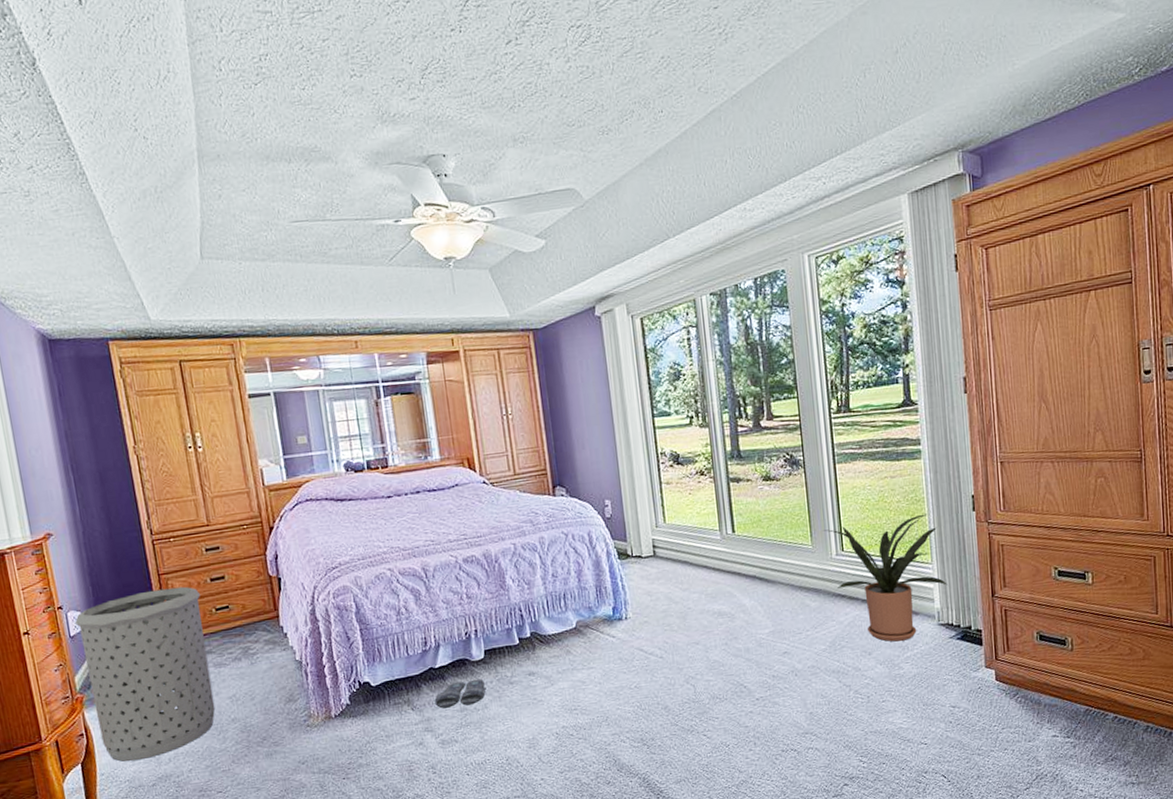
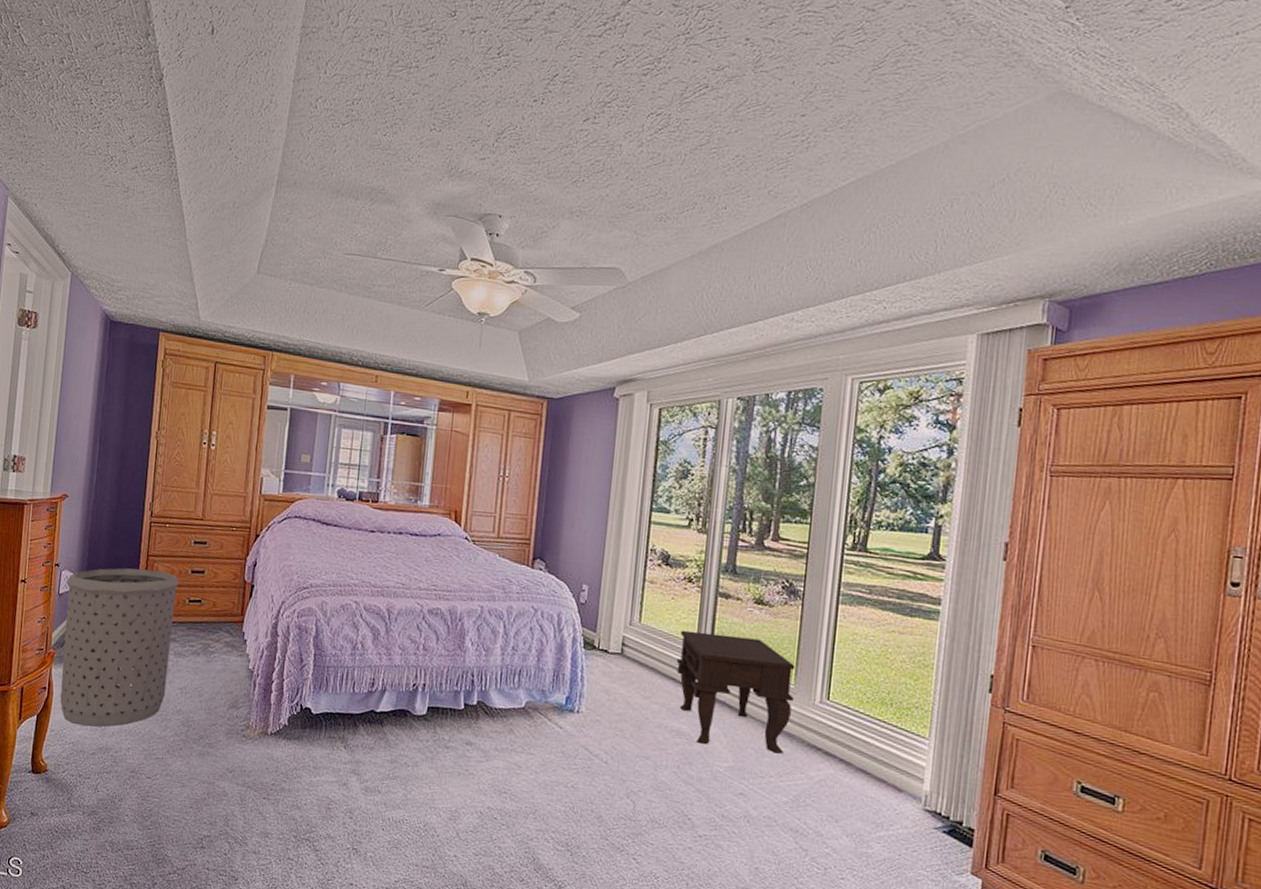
slippers: present [435,679,487,709] -> none [369,731,421,759]
side table: none [703,512,814,618] -> present [676,630,796,754]
house plant: present [823,513,948,642] -> none [810,672,943,818]

